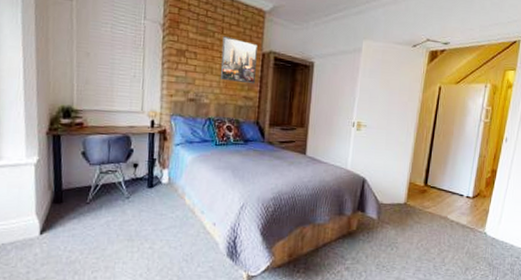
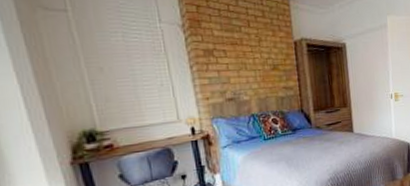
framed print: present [221,36,258,85] -> none [250,29,293,75]

